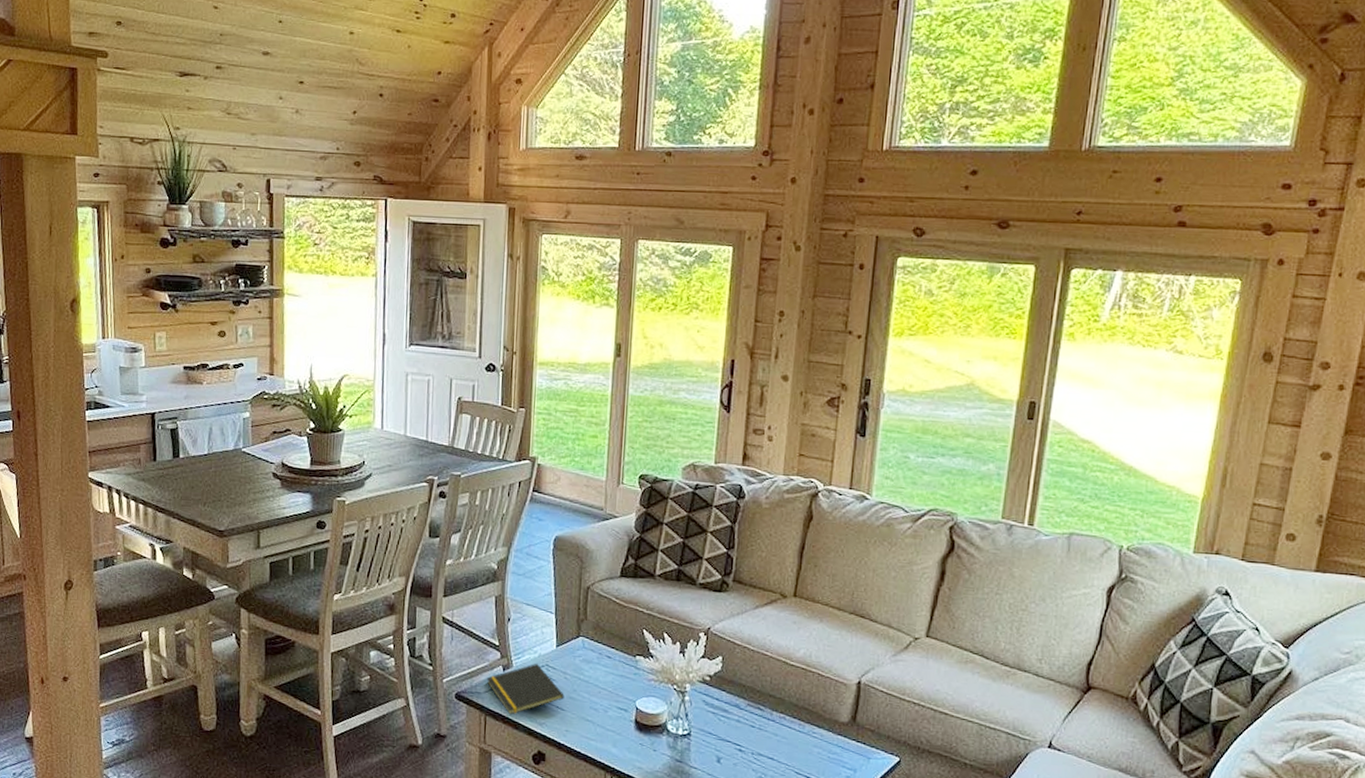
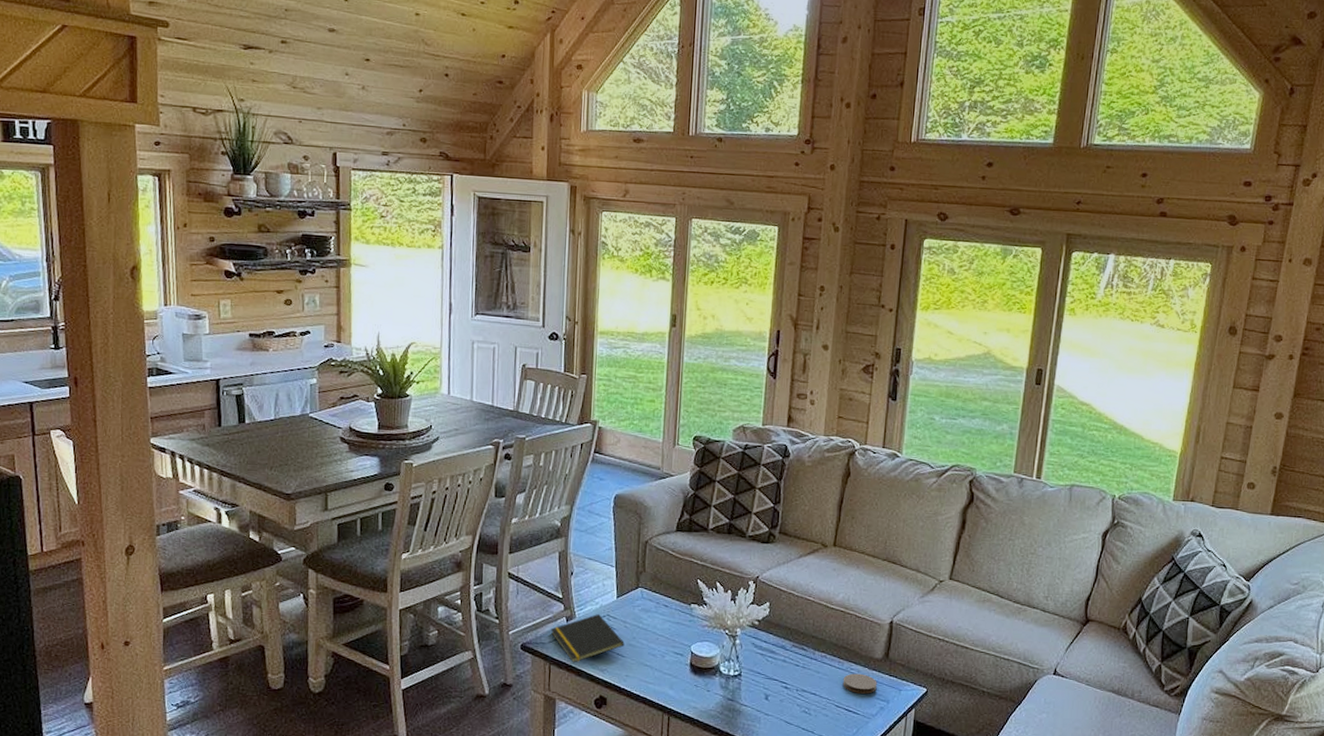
coaster: none [803,737,843,761] -> present [842,673,877,694]

